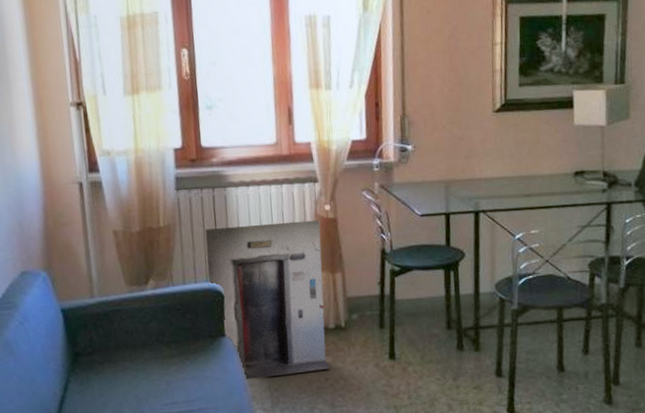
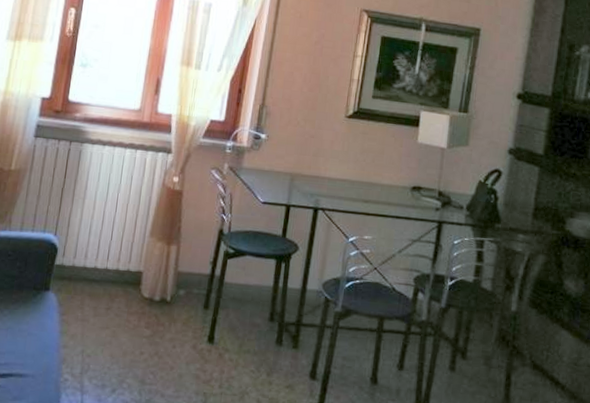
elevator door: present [205,219,330,379] -> none [45,180,166,343]

